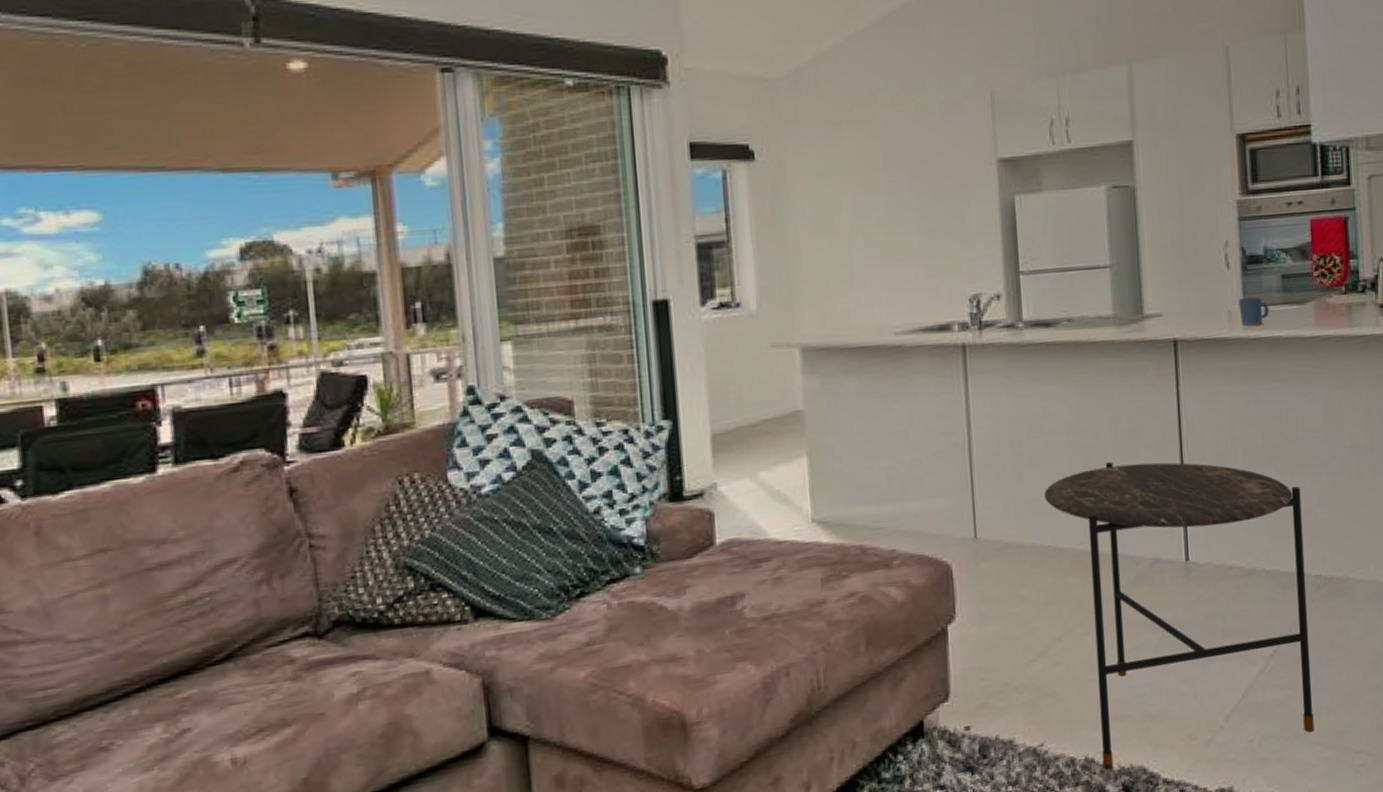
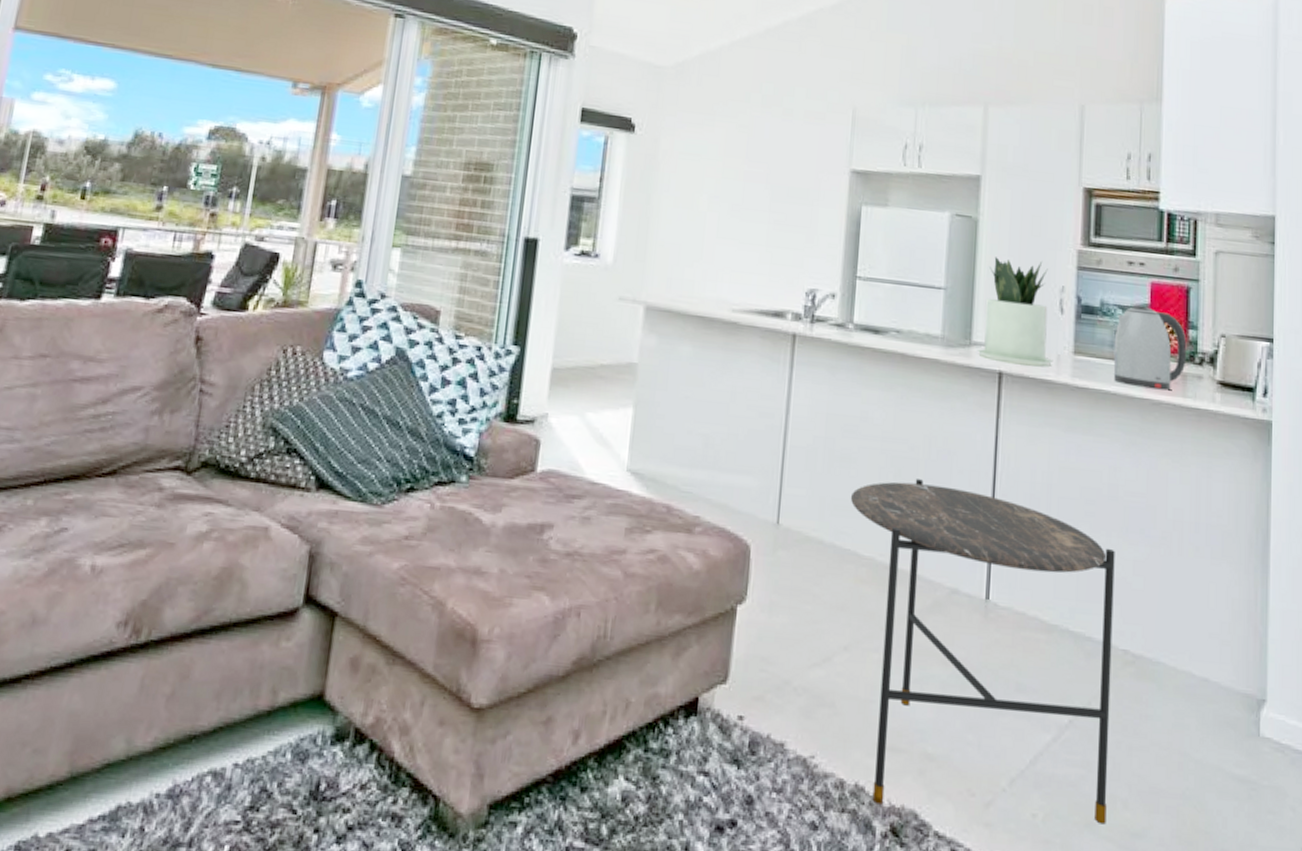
planter: none [1150,220,1224,330] -> present [977,257,1052,367]
mug: present [1238,297,1269,326] -> none [1069,345,1100,375]
kettle: none [1280,245,1350,327] -> present [1113,306,1187,391]

